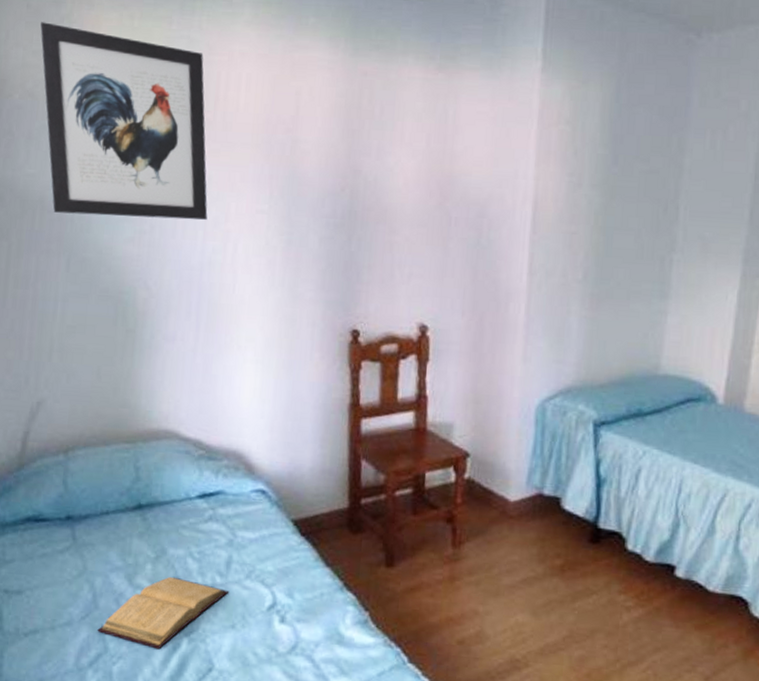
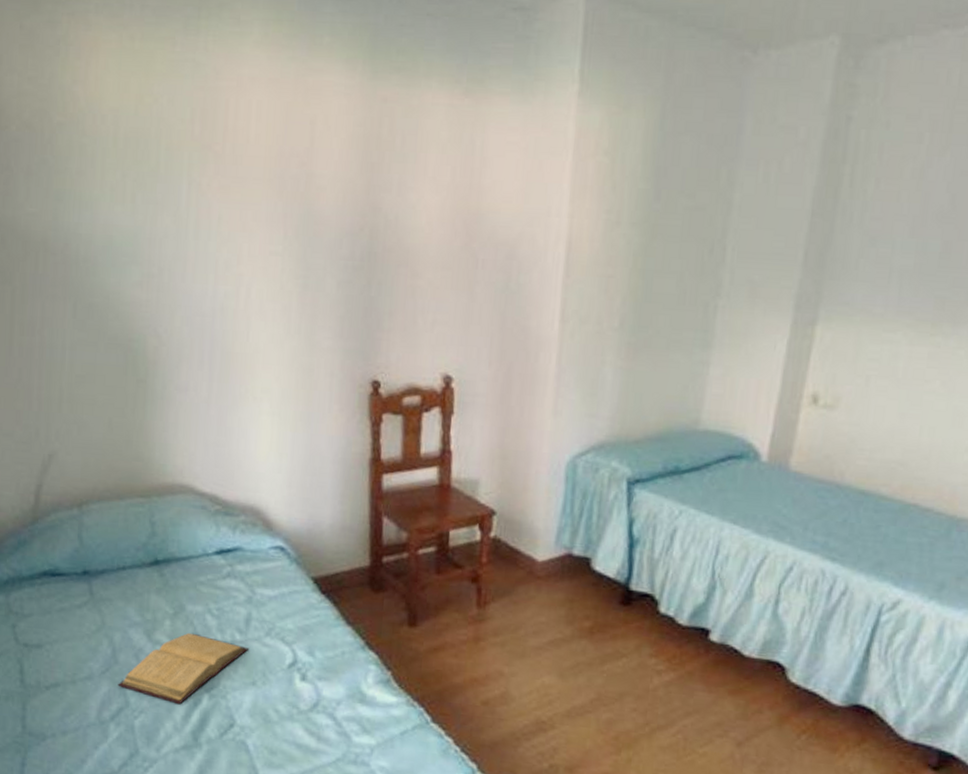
wall art: present [40,22,208,220] -> none [35,45,219,263]

